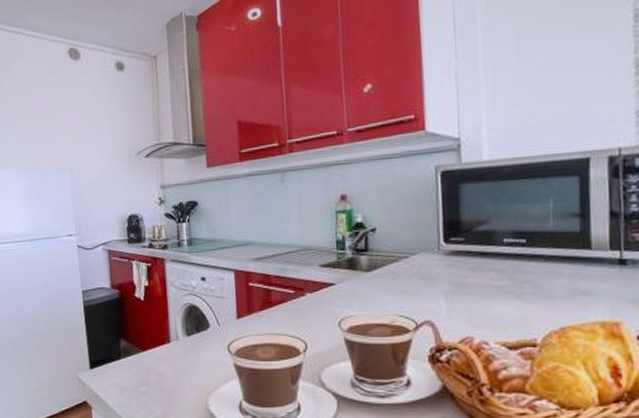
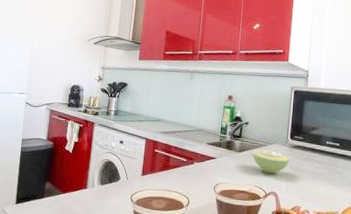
sugar bowl: none [387,261,448,296] -> present [252,148,290,174]

